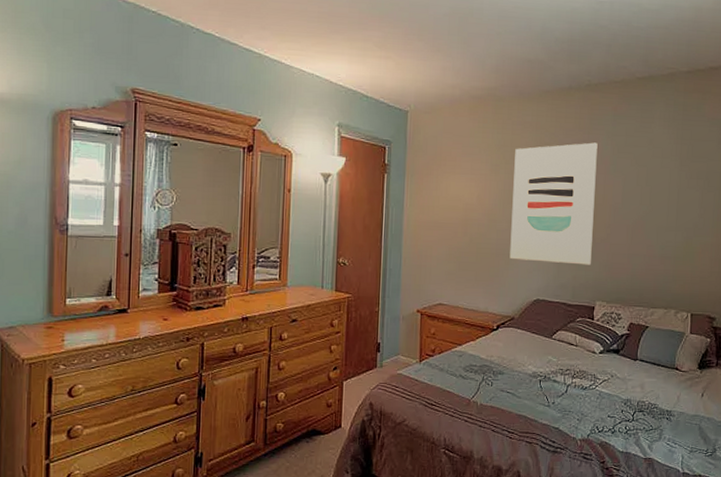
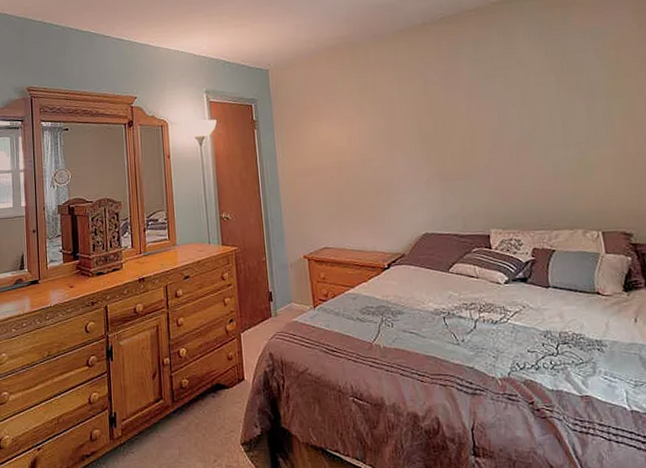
wall art: present [509,142,598,265] -> none [378,71,478,196]

